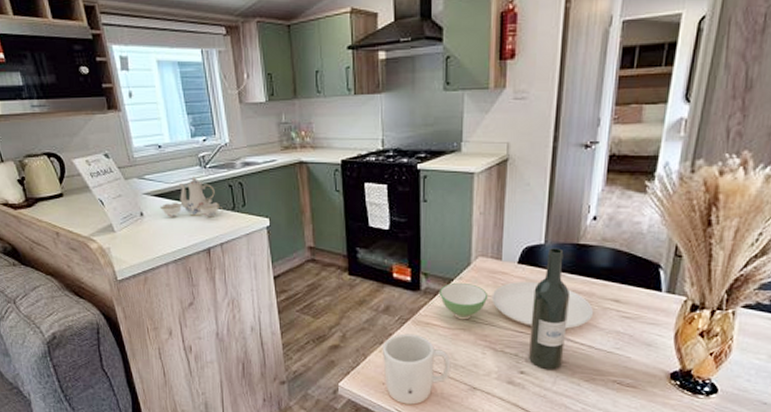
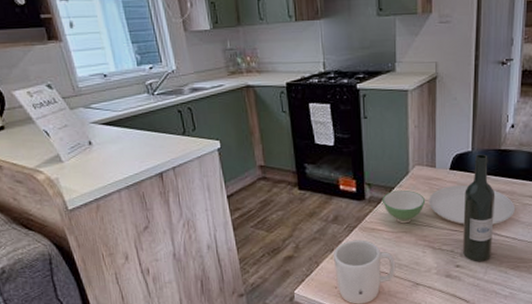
tea set: present [160,177,224,219] -> none [109,104,174,146]

